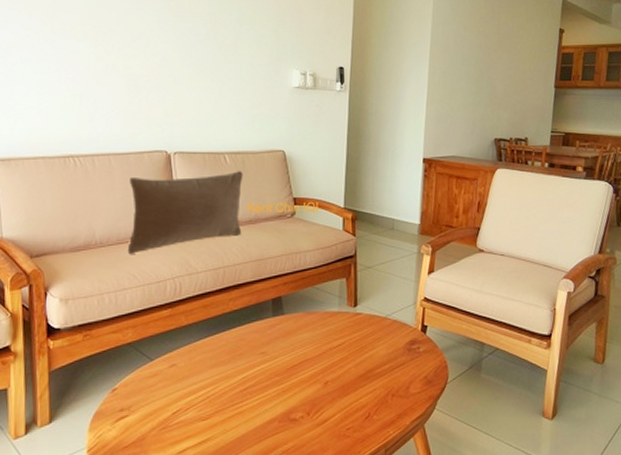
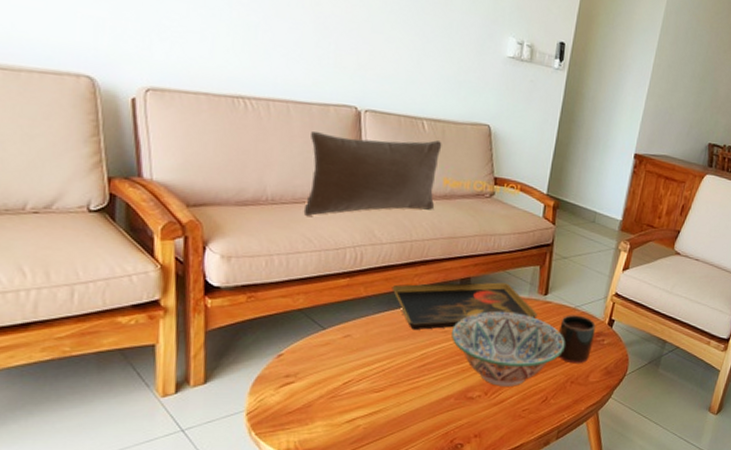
decorative tray: none [210,298,350,353] -> present [391,282,538,330]
decorative bowl: none [269,328,381,405] -> present [451,311,565,386]
mug: none [372,324,409,374] -> present [558,315,596,363]

